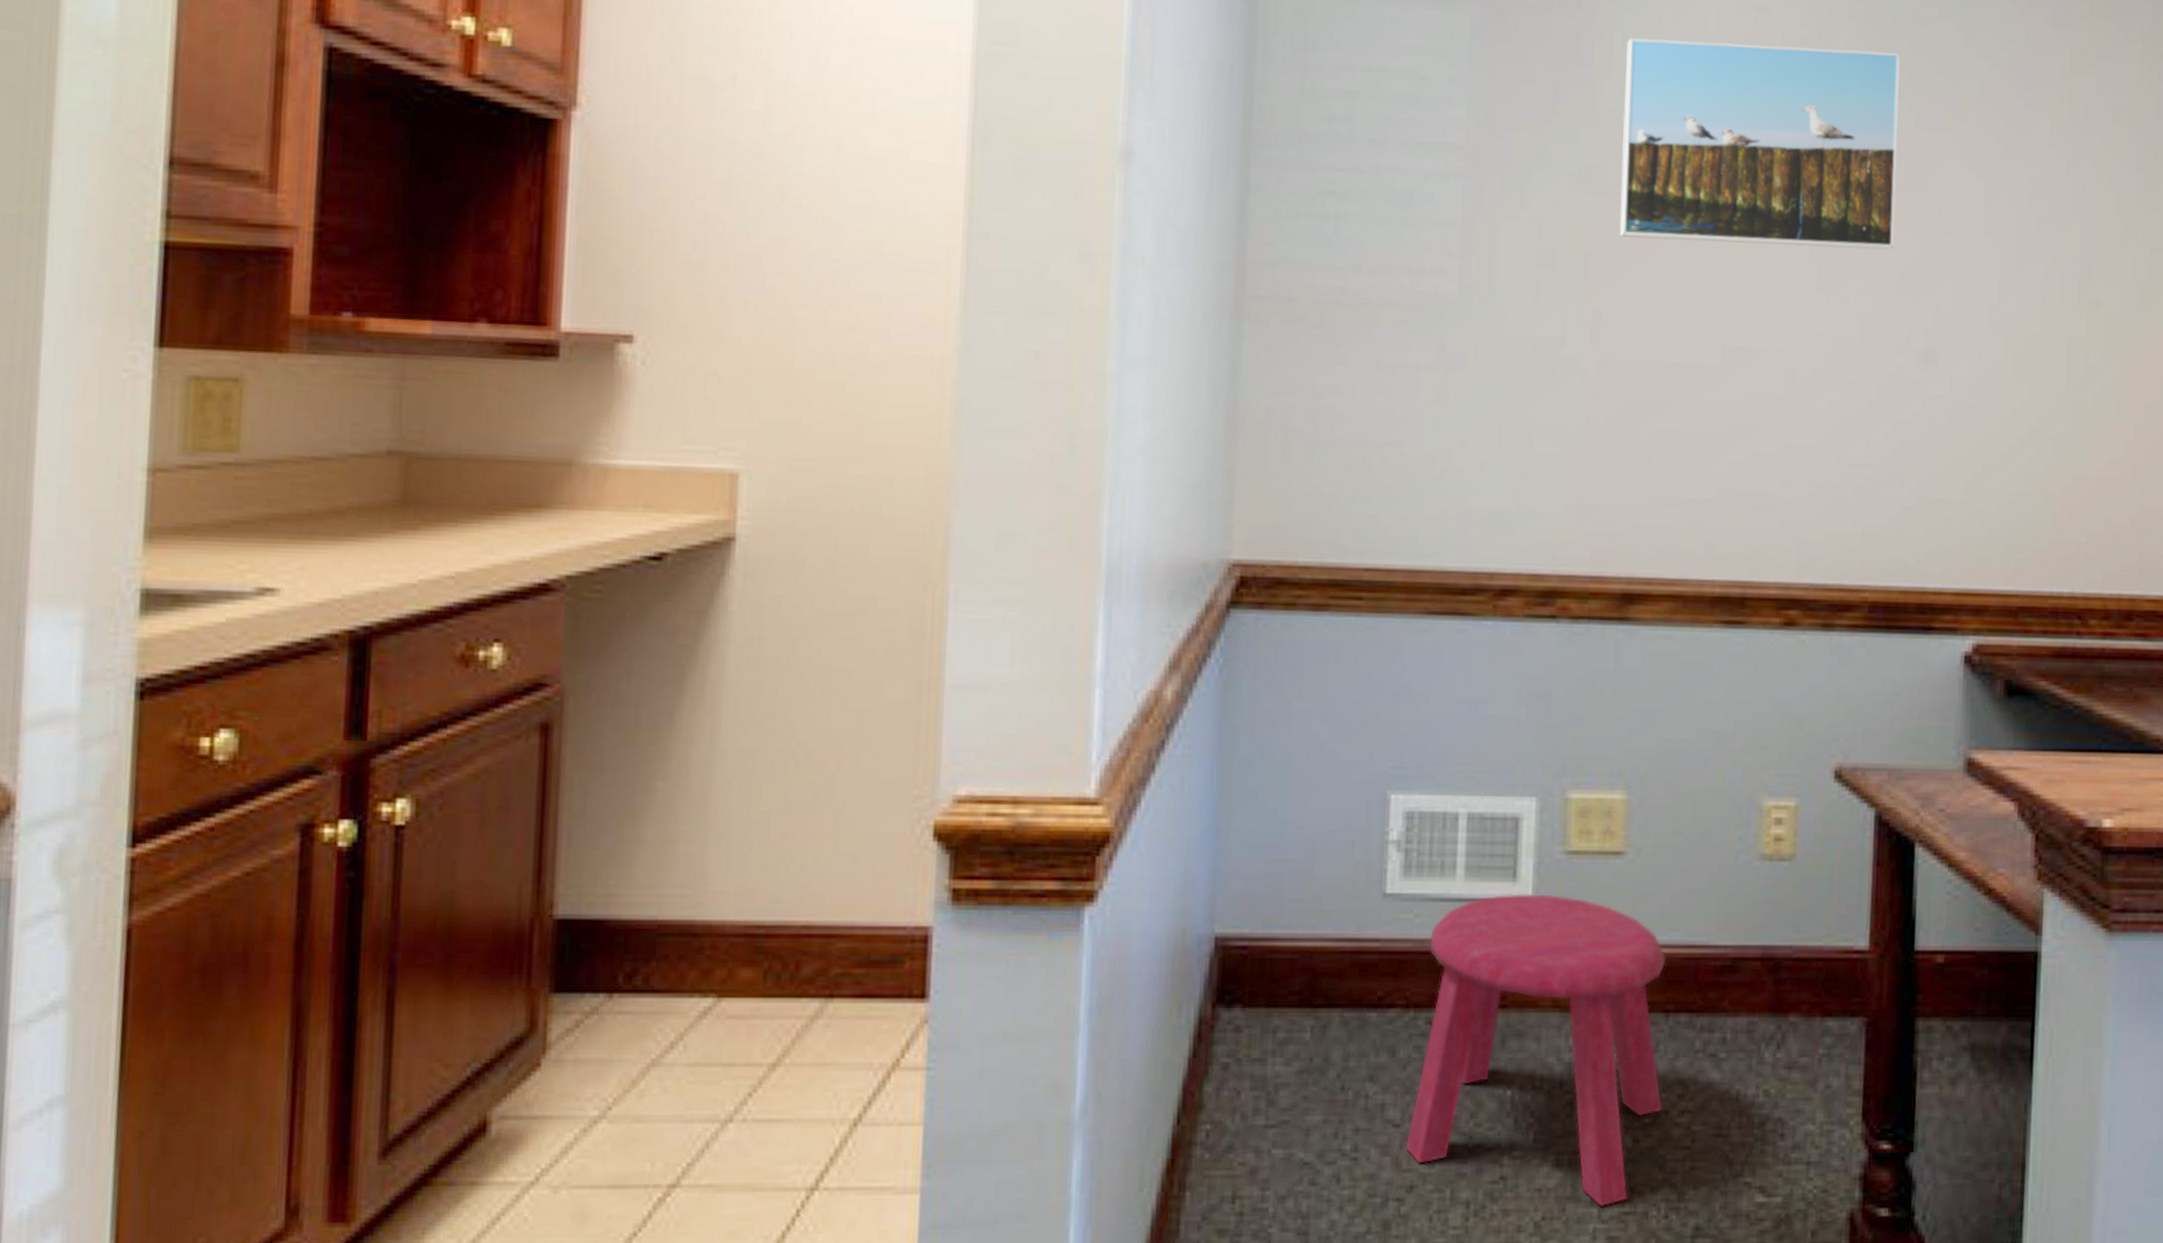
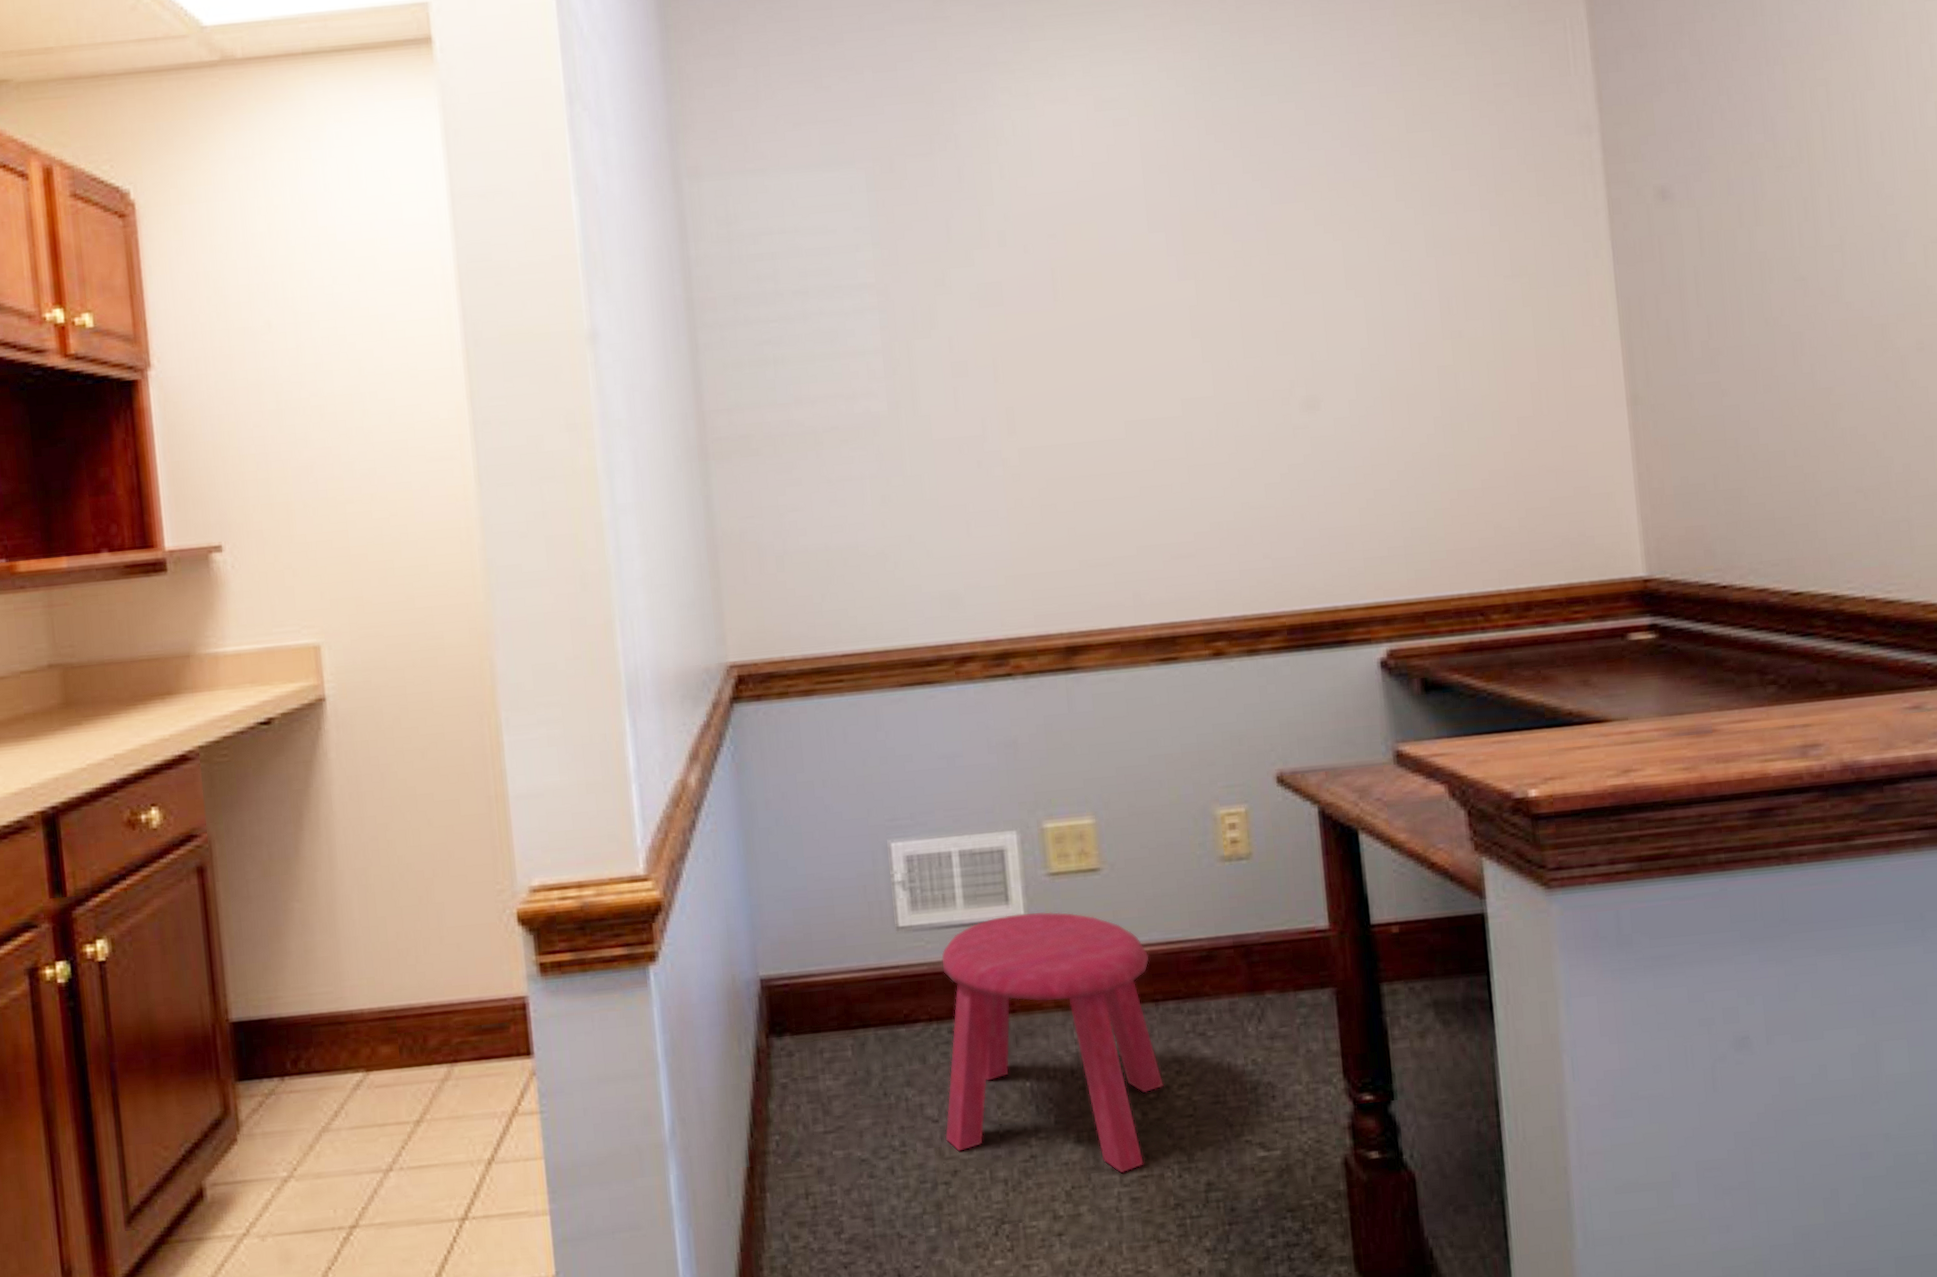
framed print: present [1619,38,1901,250] -> none [1003,140,1266,340]

